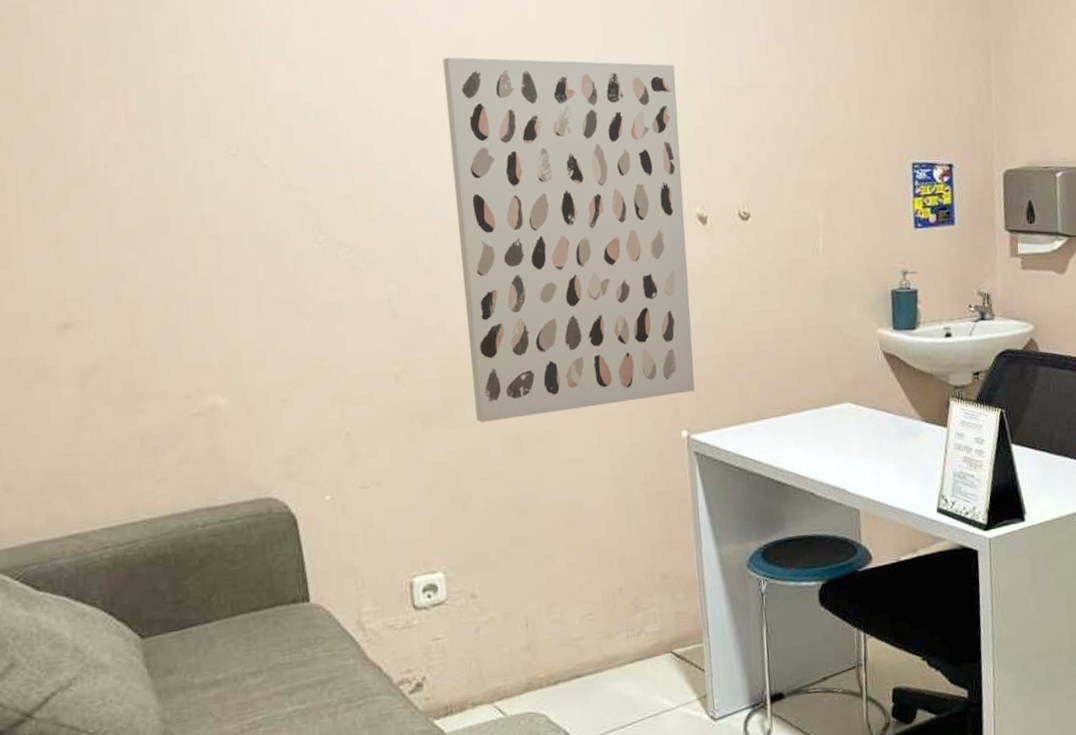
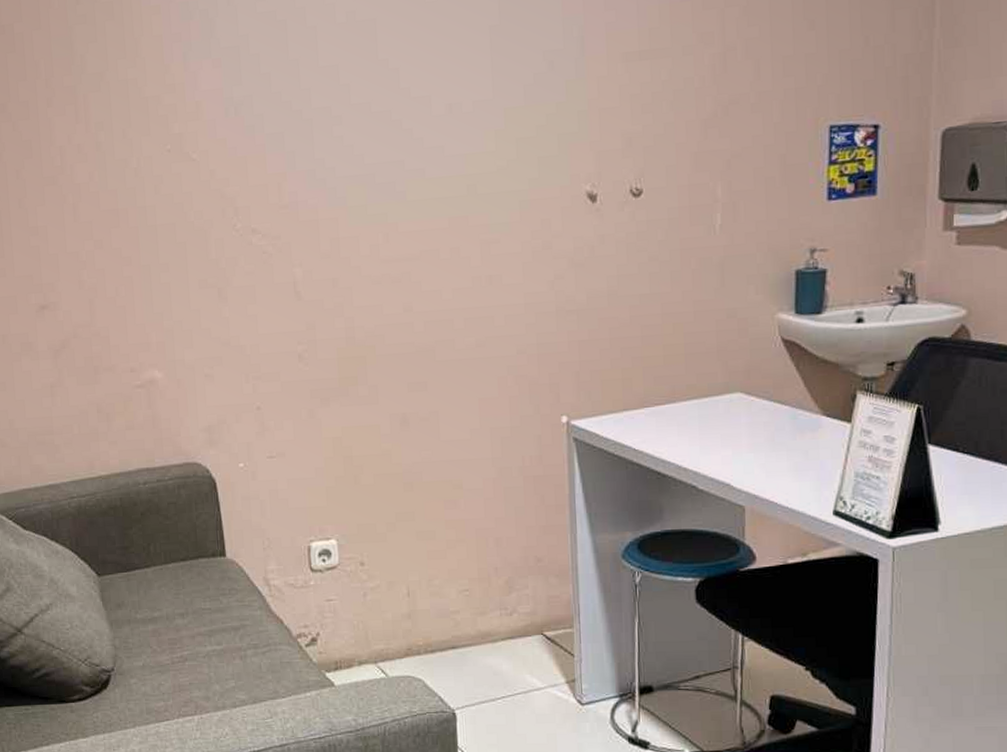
wall art: present [443,57,695,422] -> none [346,33,577,401]

